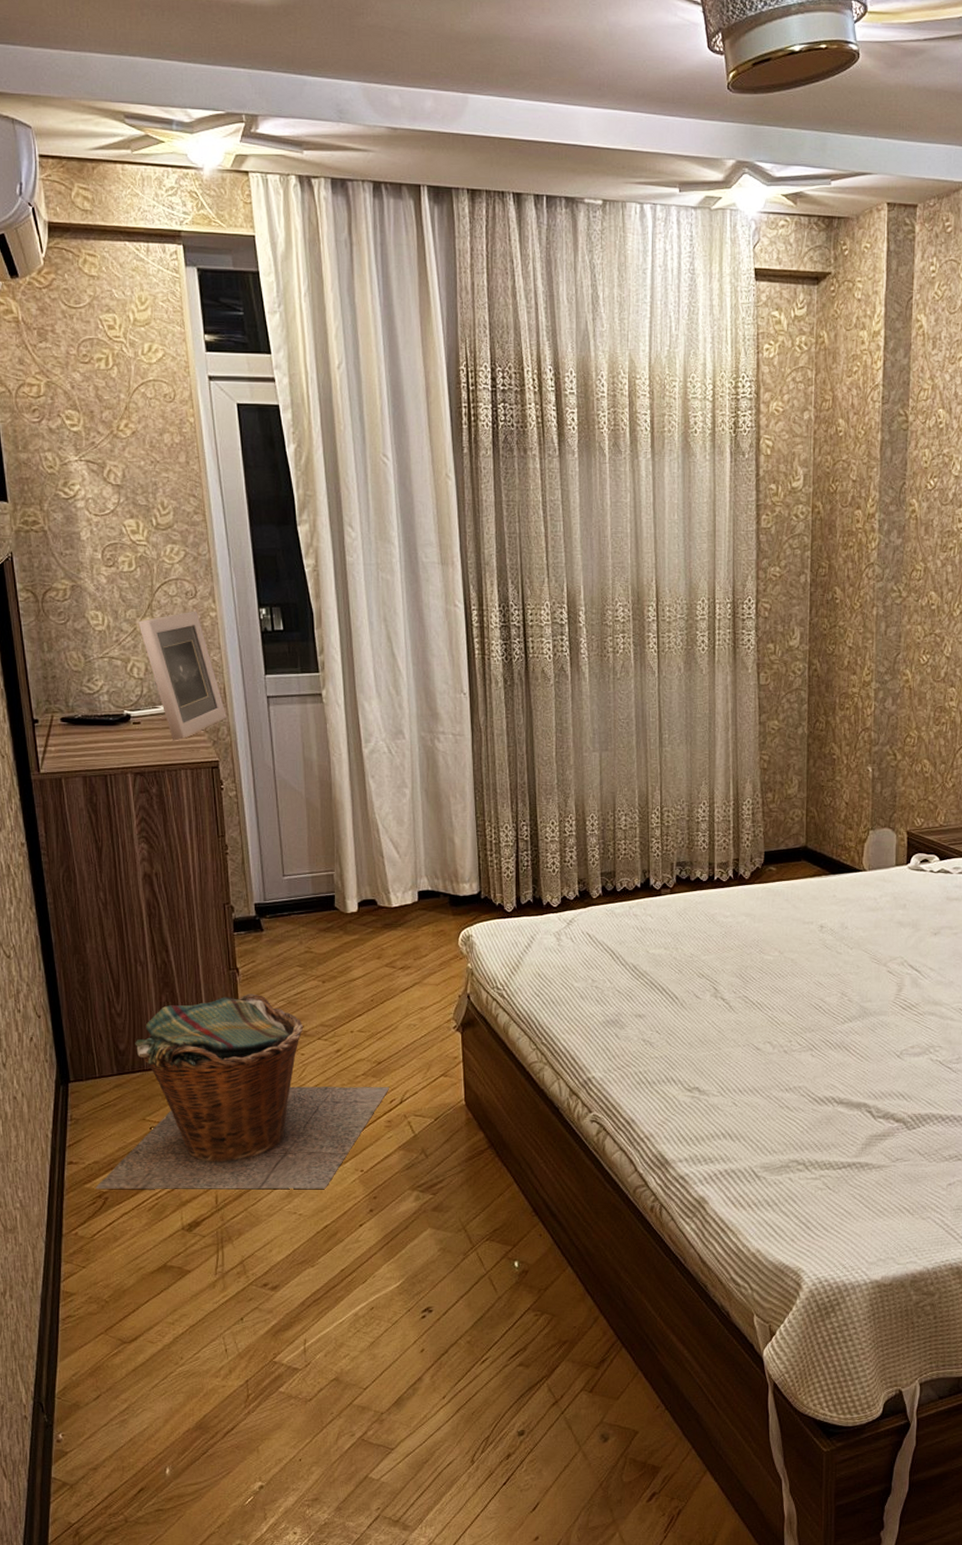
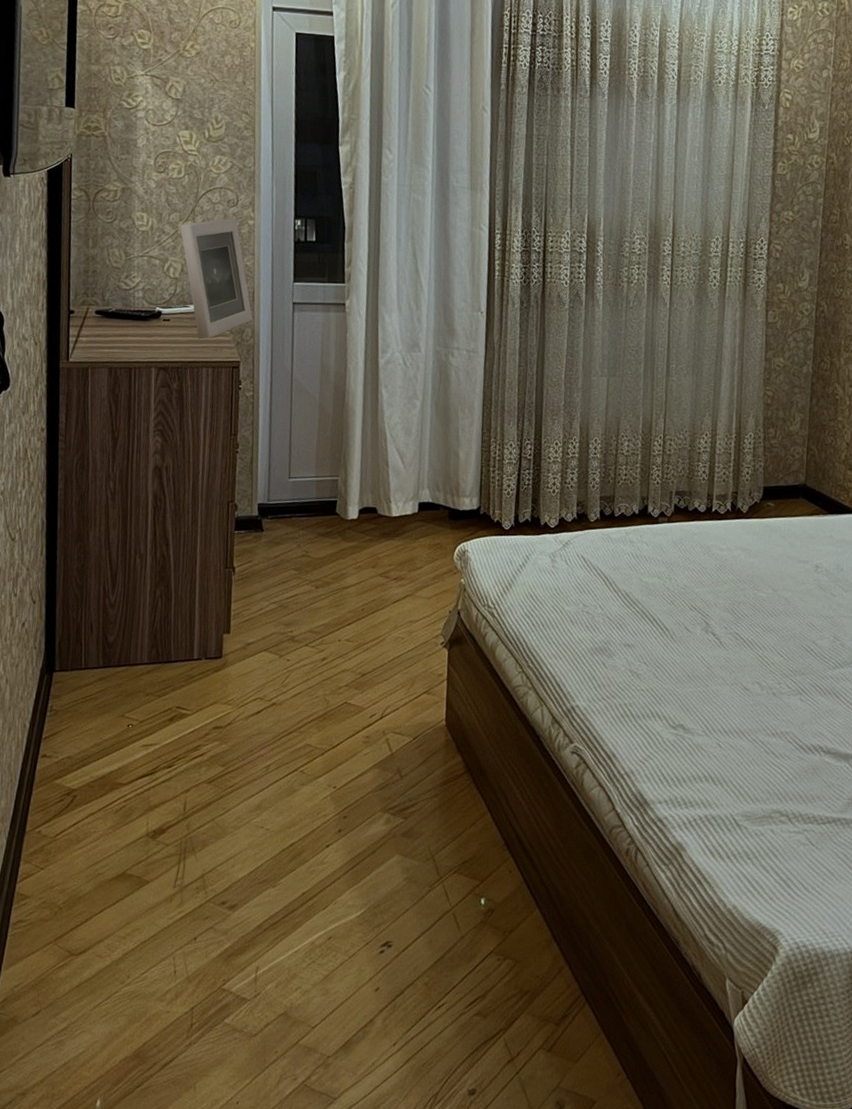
laundry basket: present [95,993,389,1190] -> none [65,594,371,804]

